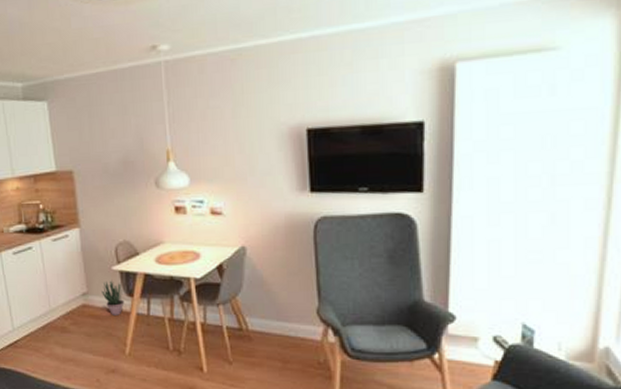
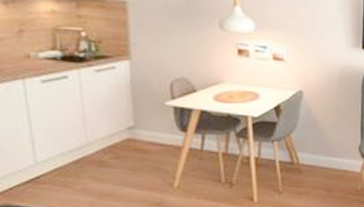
potted plant: present [101,280,125,315] -> none [151,115,177,150]

